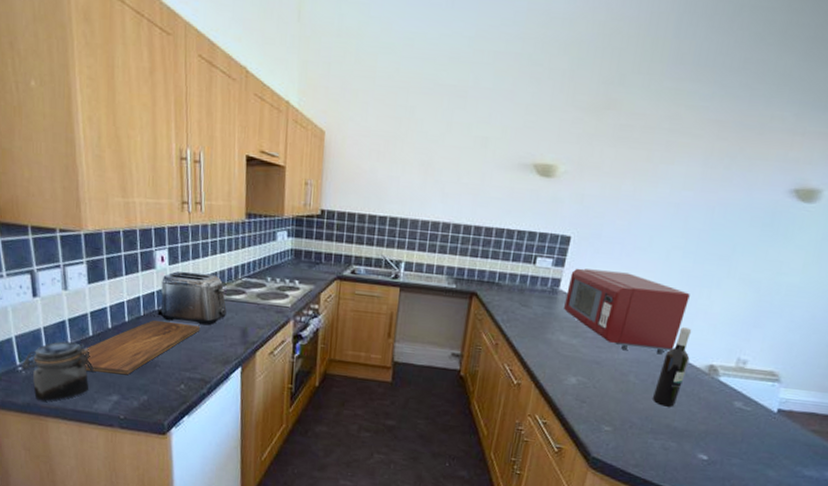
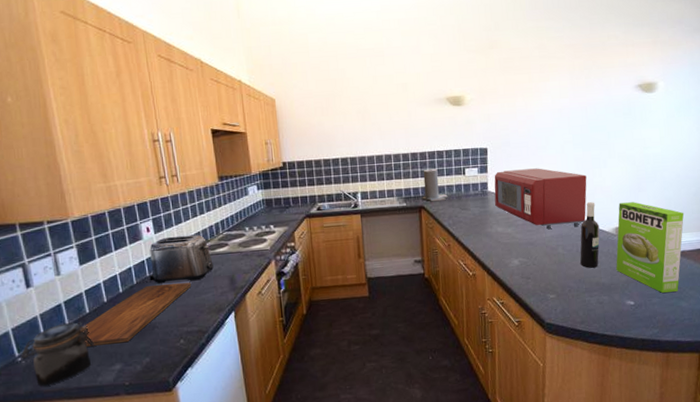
paper towel: none [476,248,509,292] -> present [422,168,448,202]
cake mix box: none [696,336,807,457] -> present [616,202,684,293]

